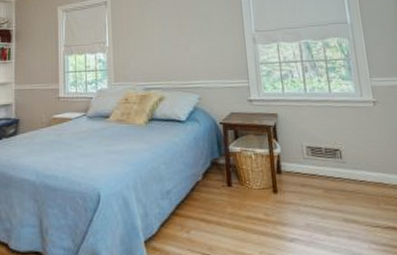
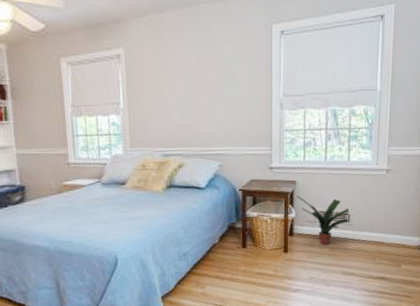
potted plant: none [280,129,342,186] -> present [297,195,350,245]

